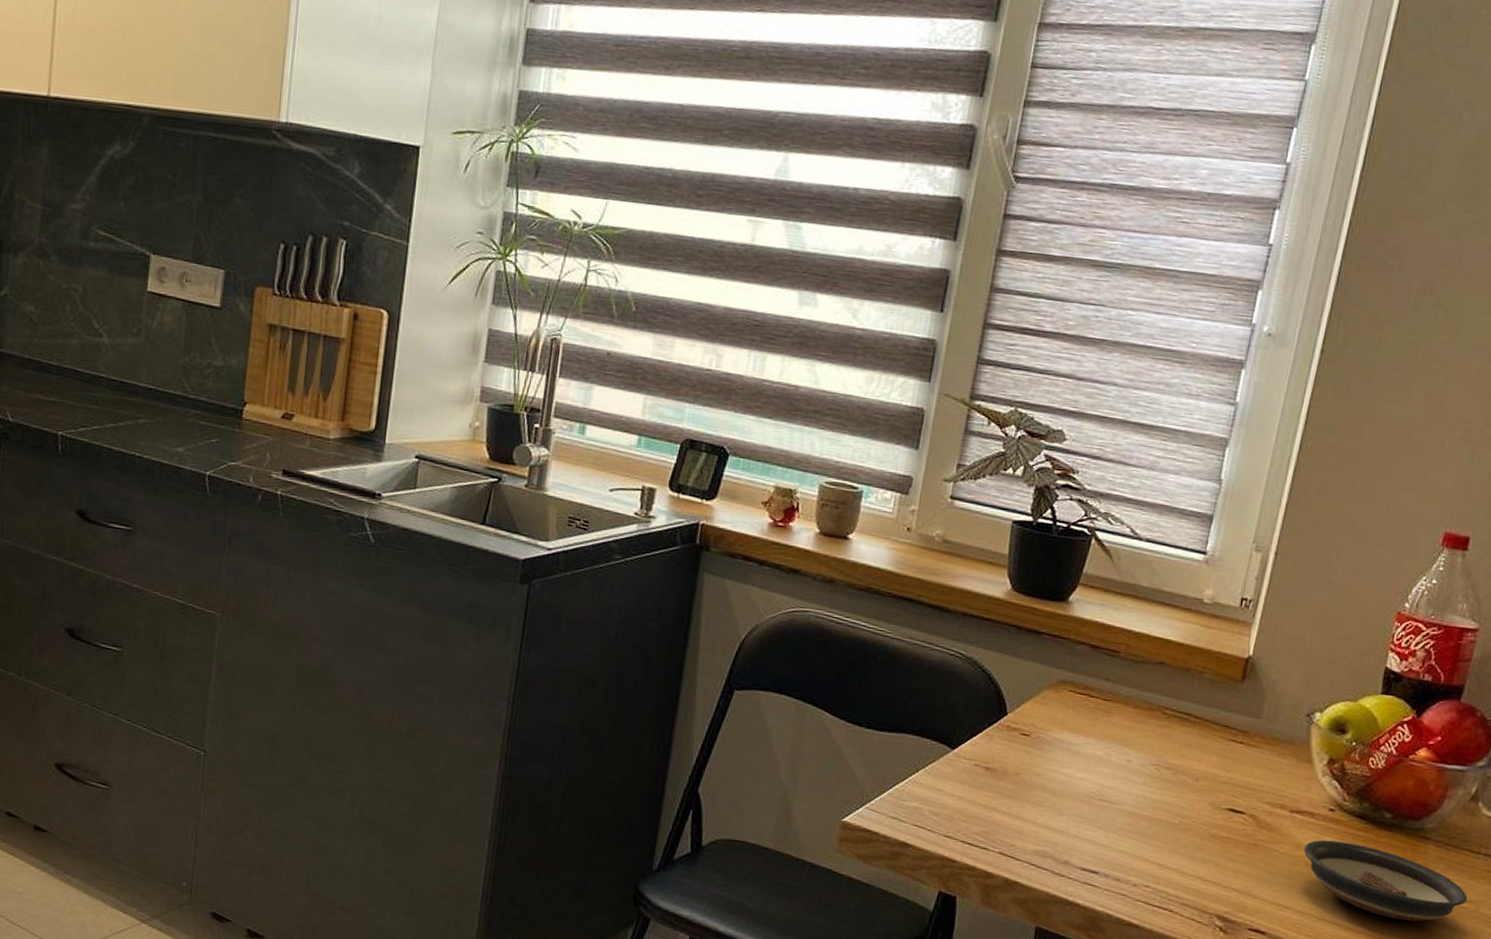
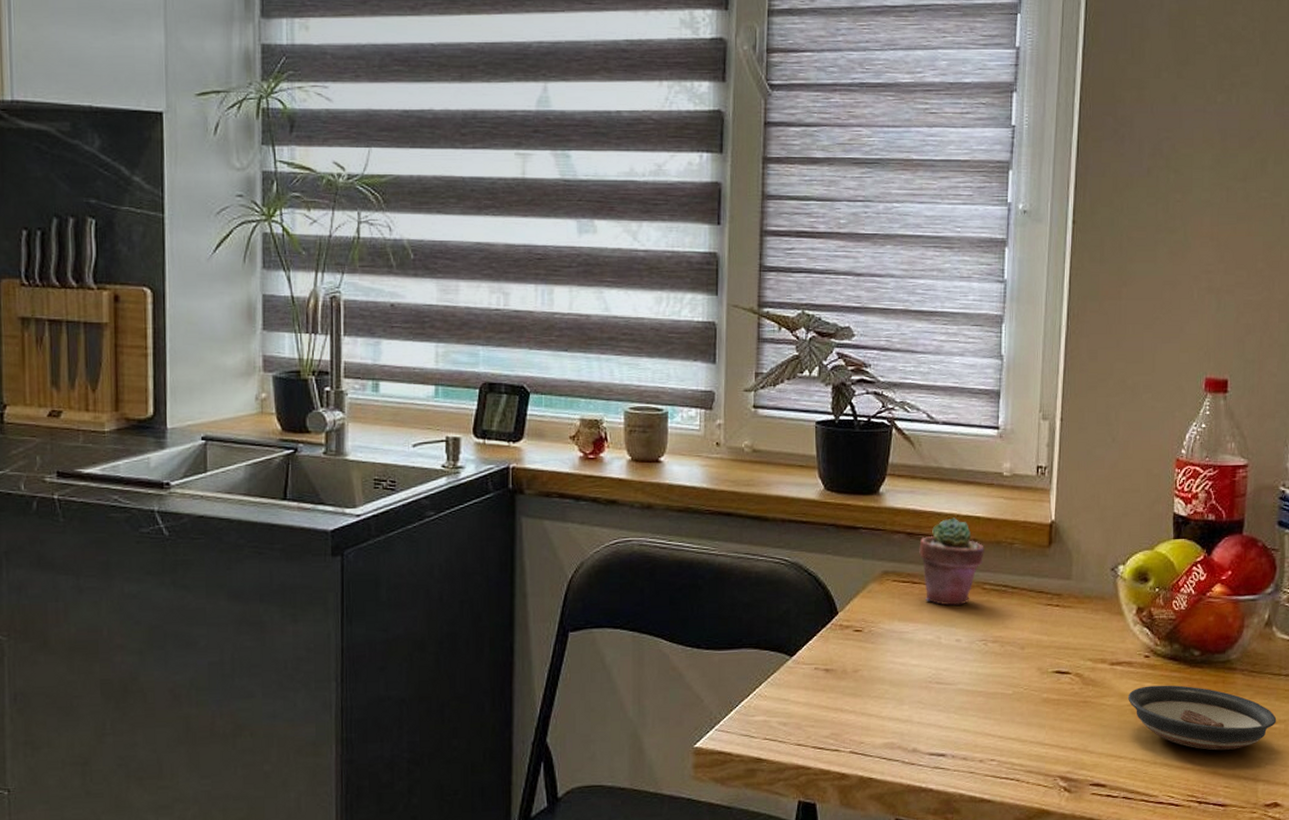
potted succulent: none [1101,637,1172,726] -> present [919,517,984,606]

